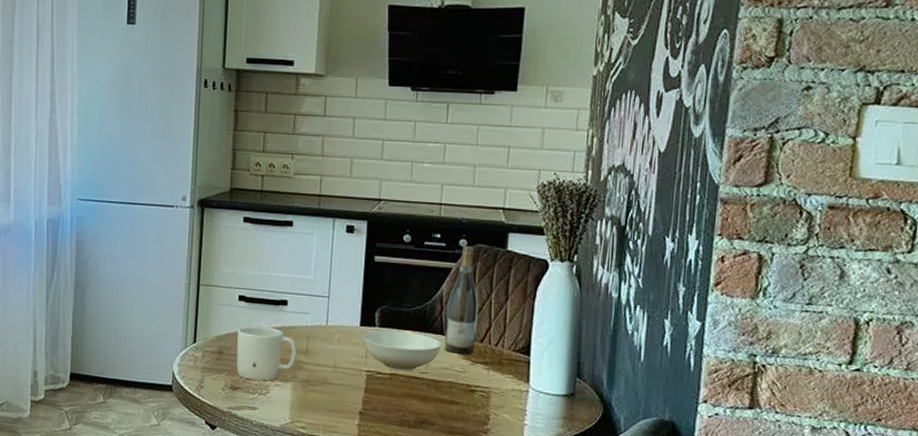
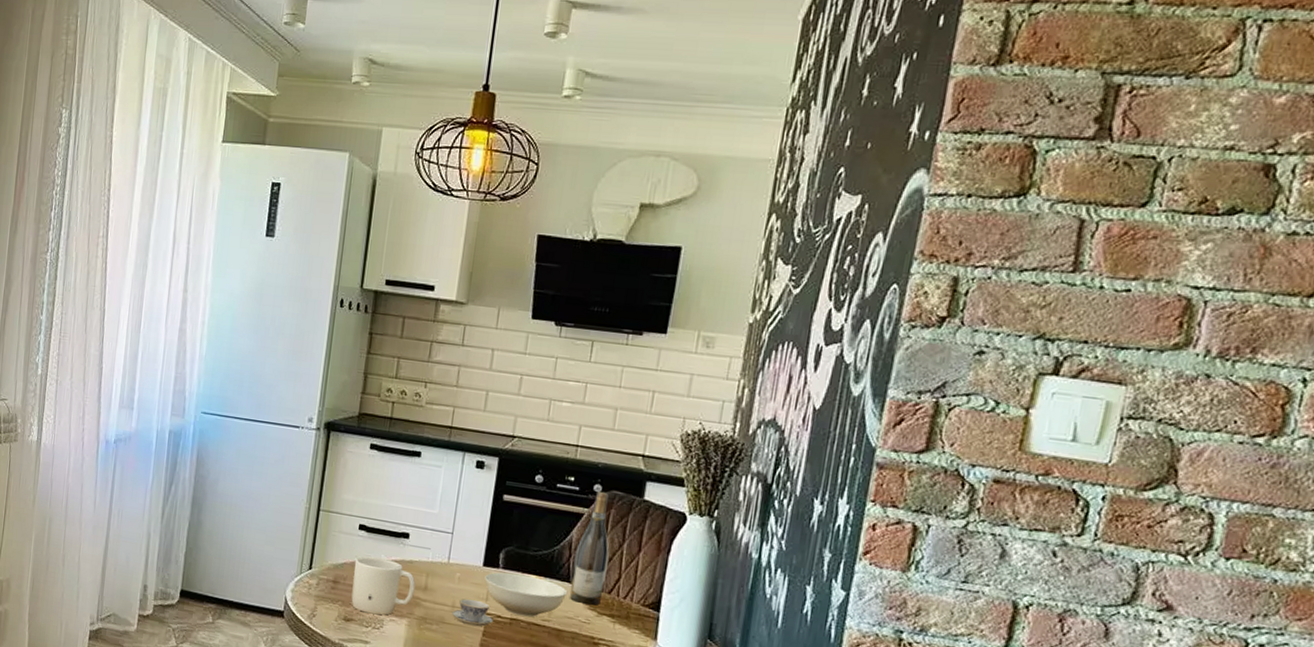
teacup: none [333,357,374,385] -> present [451,598,493,627]

